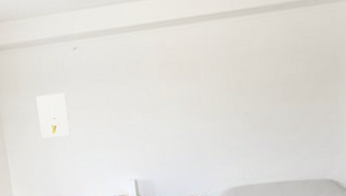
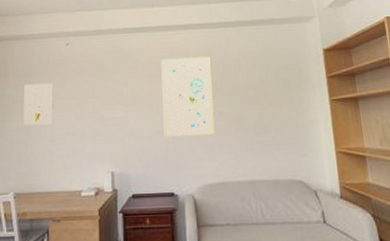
wall art: none [177,51,240,142] -> present [161,56,215,137]

